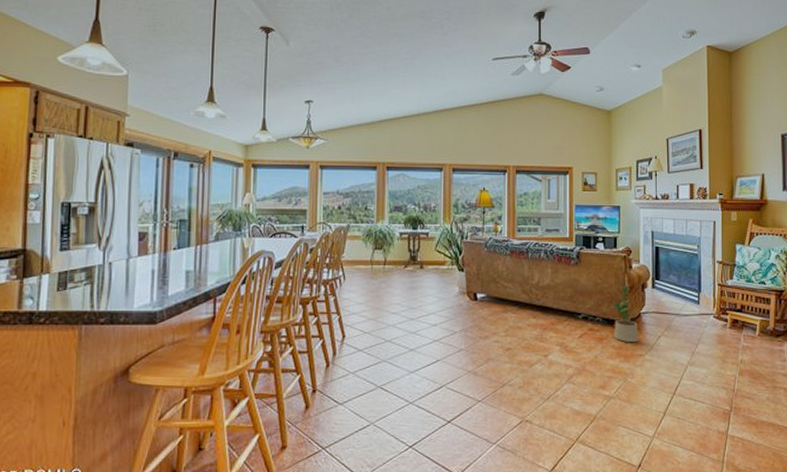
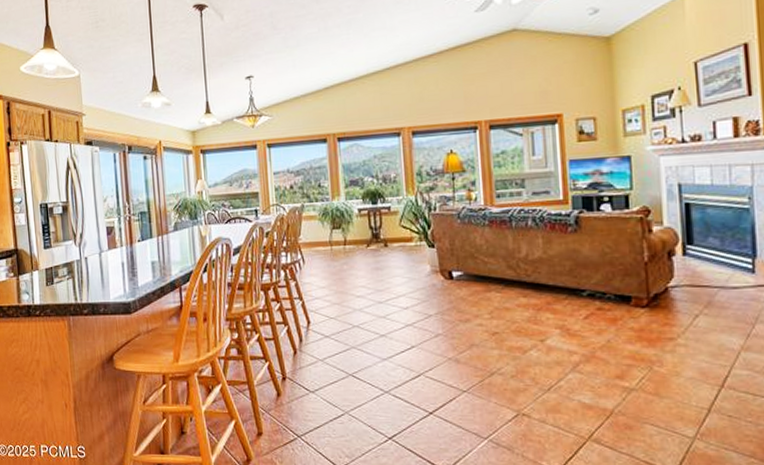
potted plant: present [612,285,639,342] -> none [627,253,668,323]

